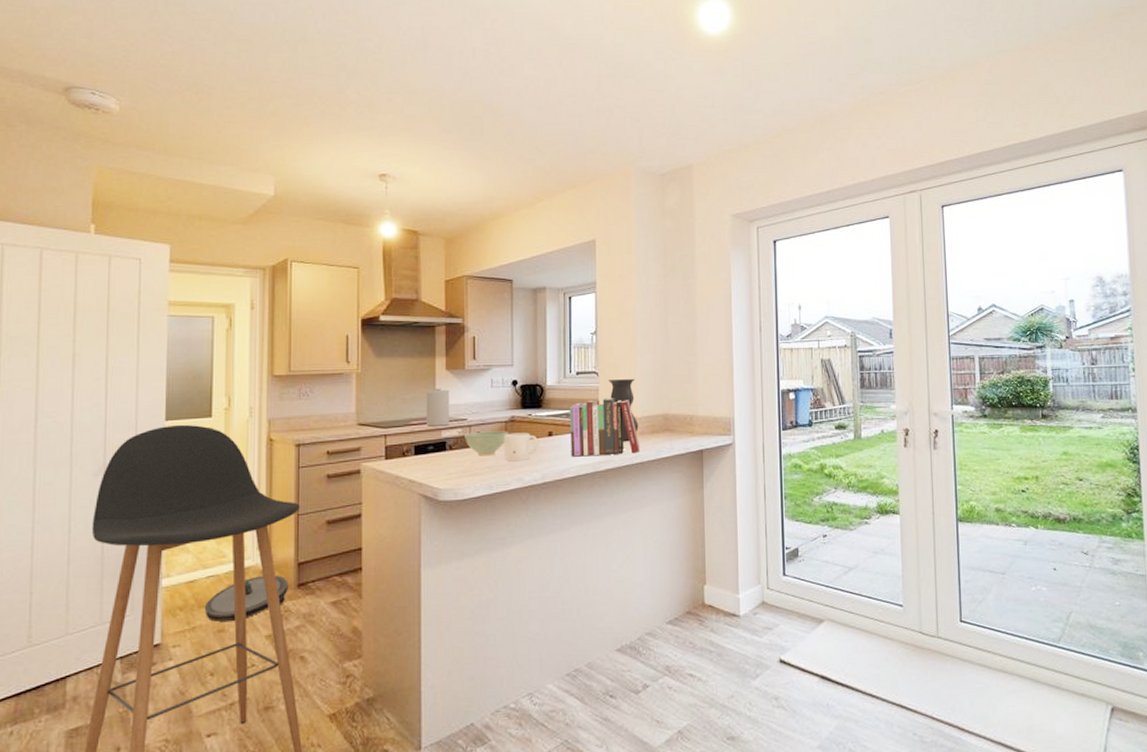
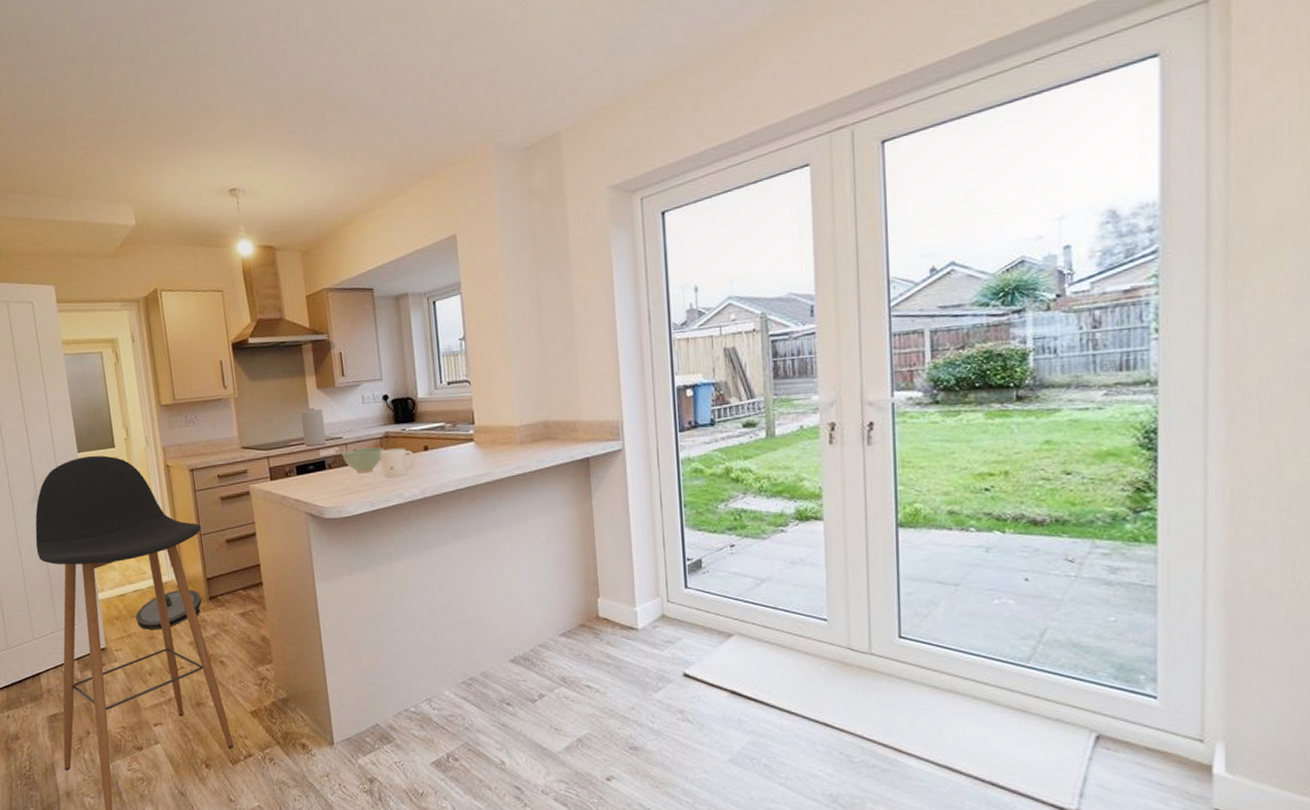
books: present [569,398,641,457] -> none [443,407,521,471]
vase: present [609,378,639,441] -> none [482,384,518,452]

